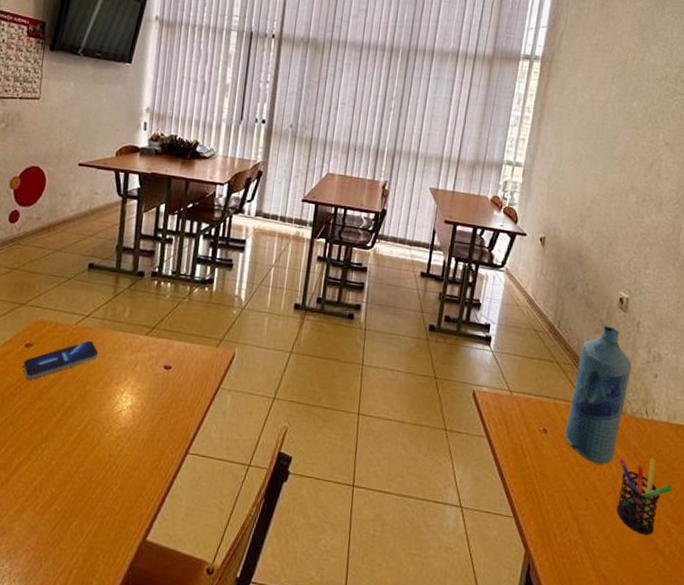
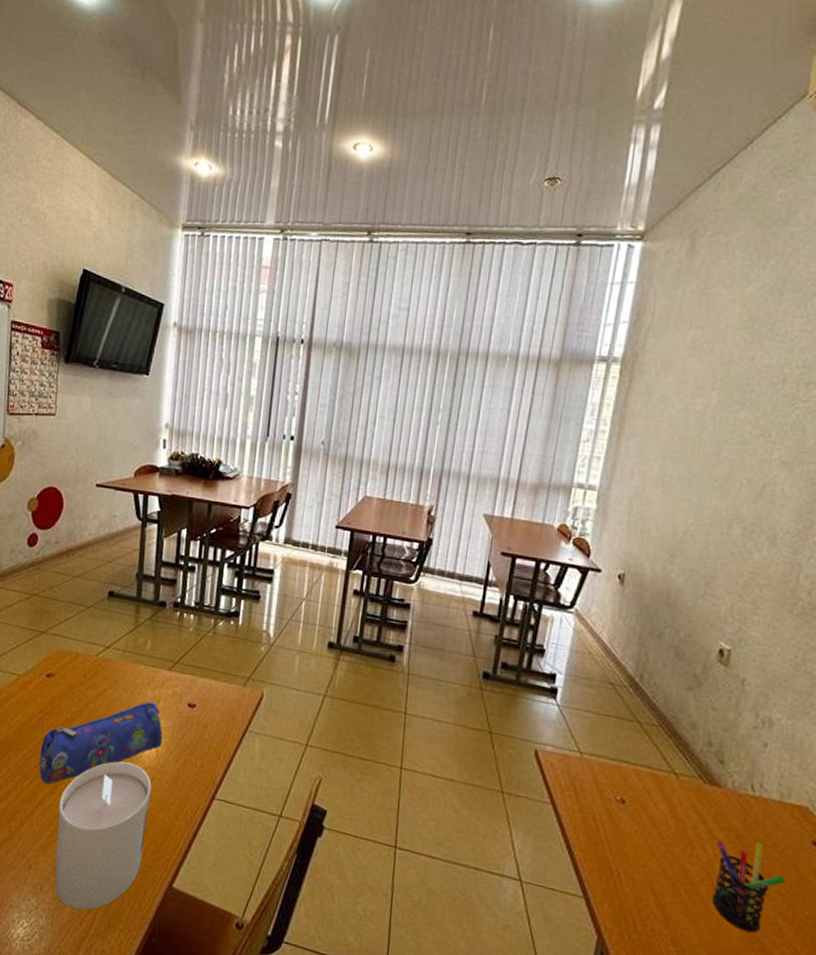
pencil case: none [15,366,139,451] -> present [38,702,163,785]
smartphone: present [22,340,99,380] -> none [44,673,121,711]
candle: none [29,424,128,571] -> present [55,761,152,910]
bottle: present [565,326,632,465] -> none [647,682,734,846]

